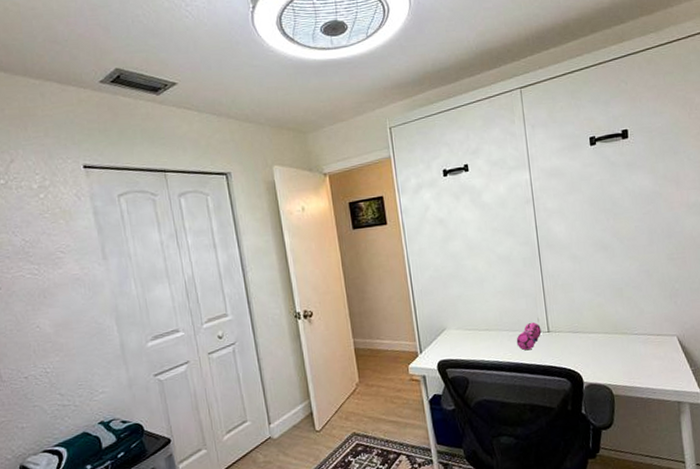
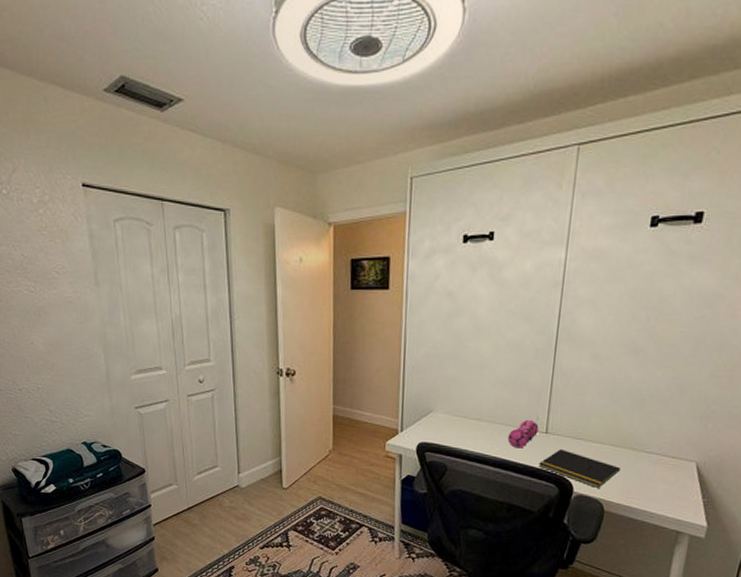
notepad: none [548,344,618,375] -> present [538,449,621,488]

